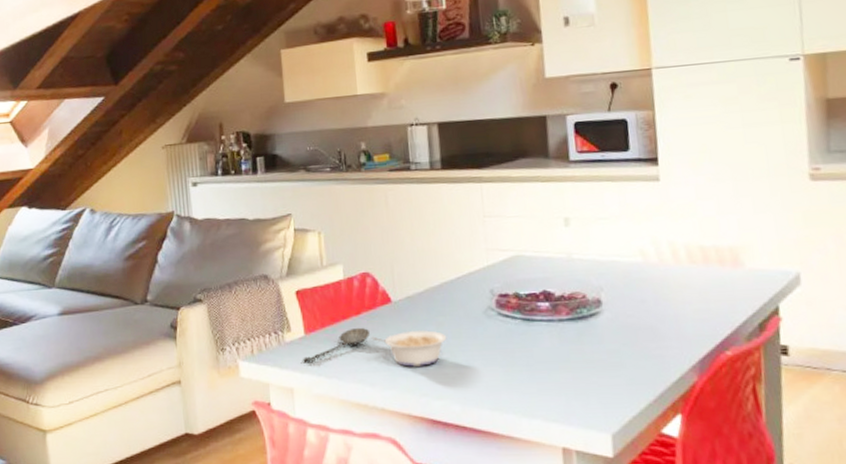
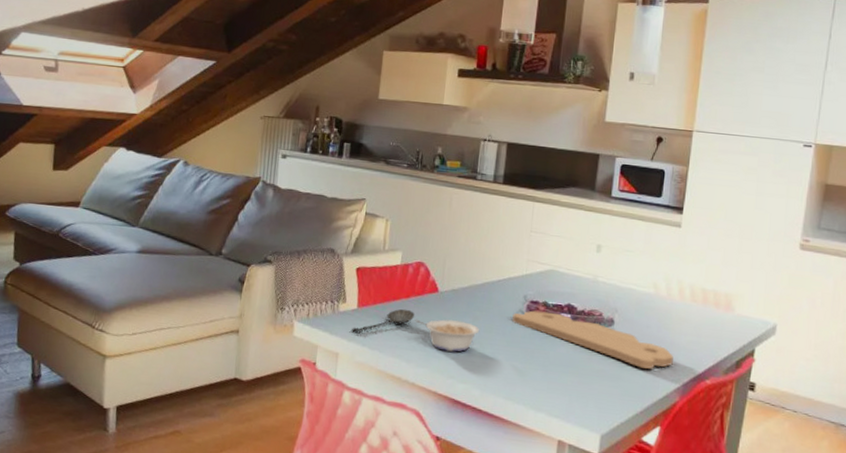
cutting board: none [481,303,682,350] -> present [512,310,673,369]

